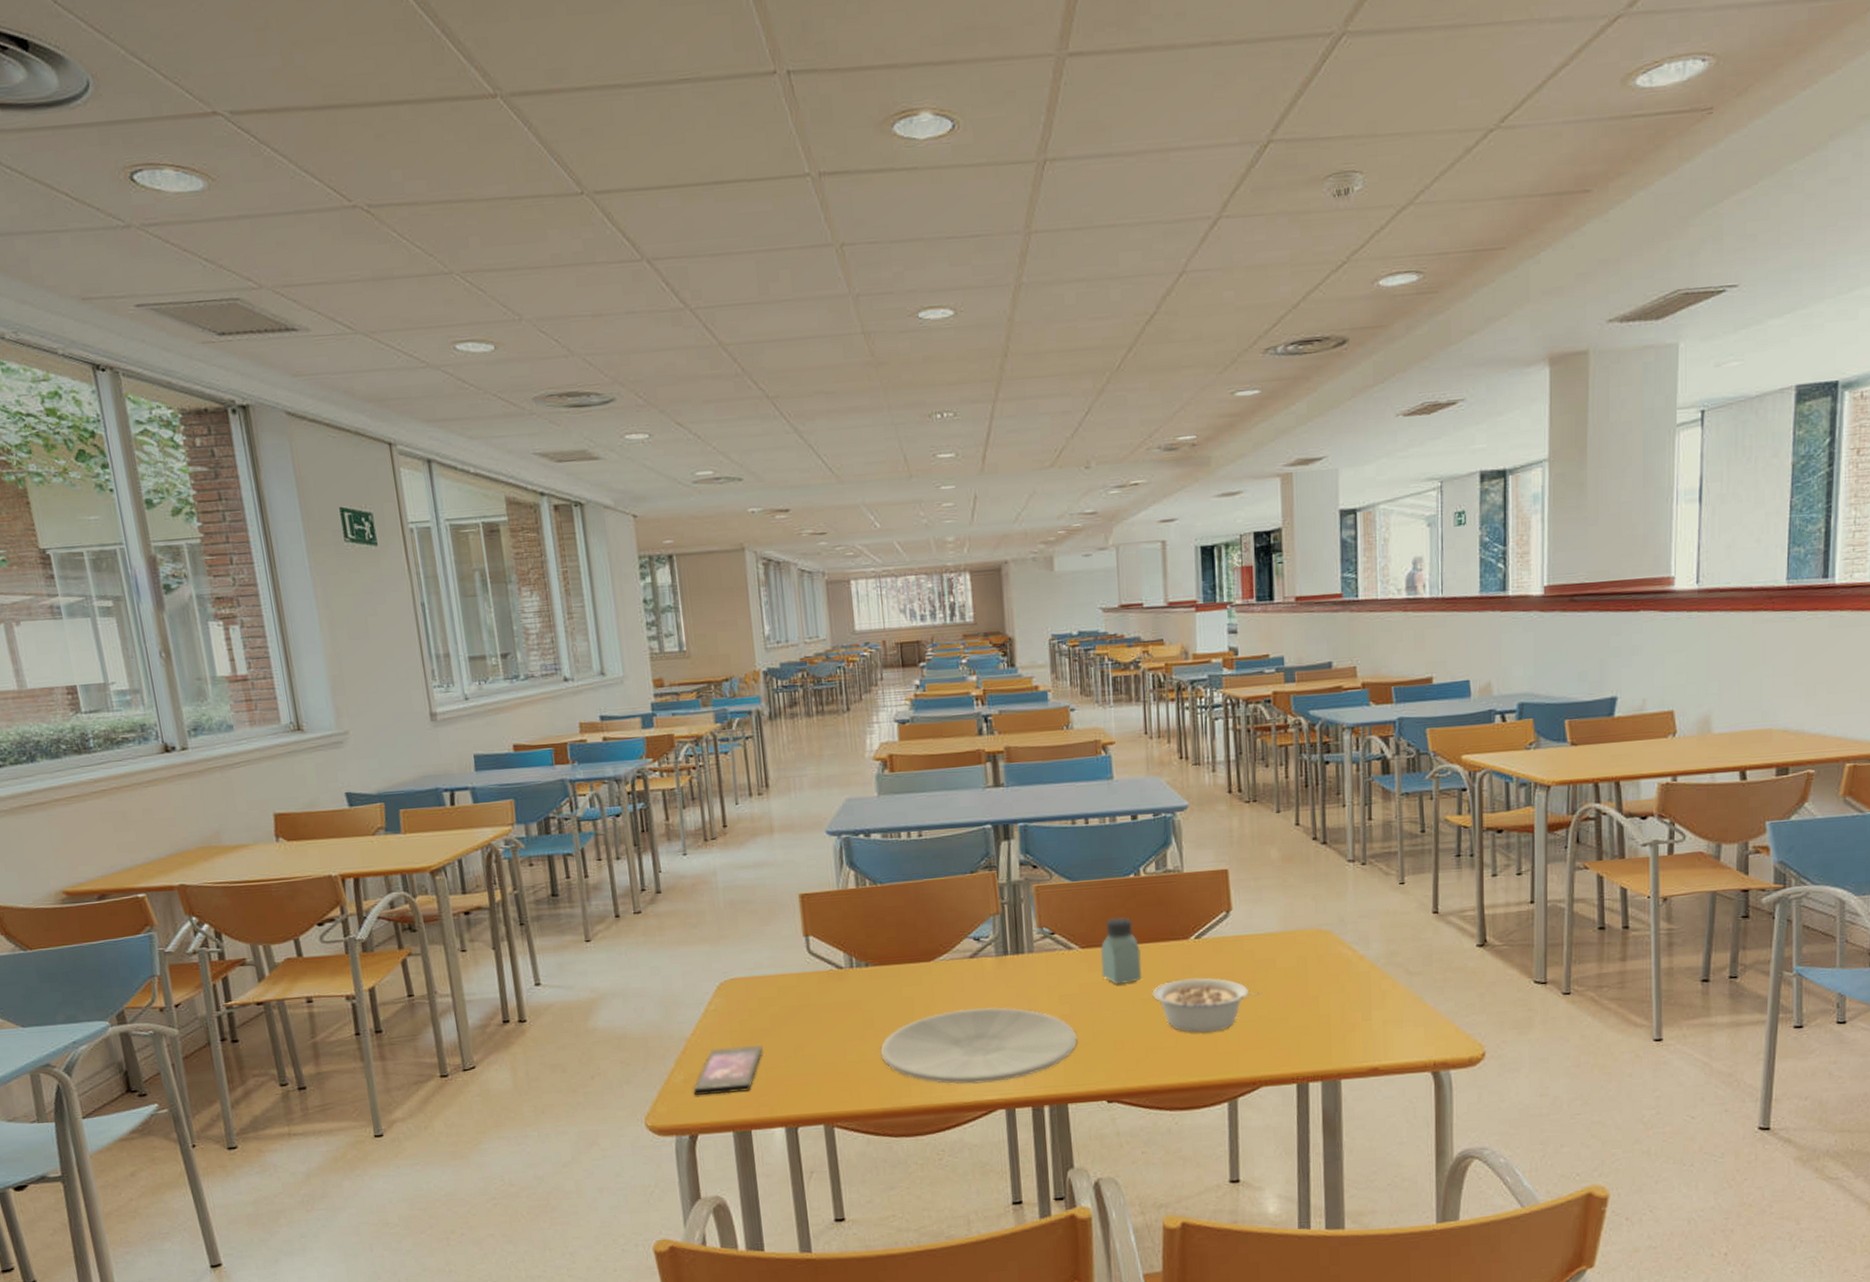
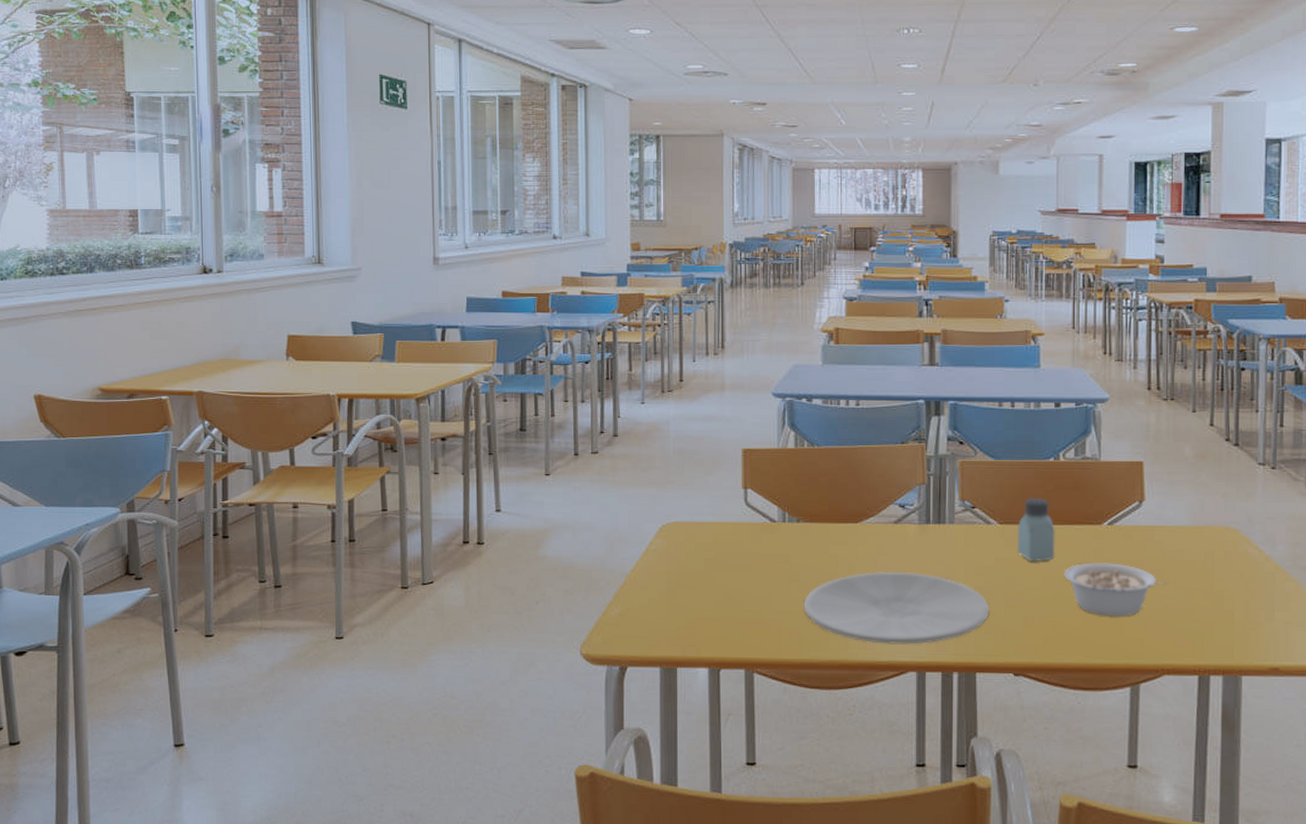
smartphone: present [693,1045,763,1095] -> none [627,586,695,631]

